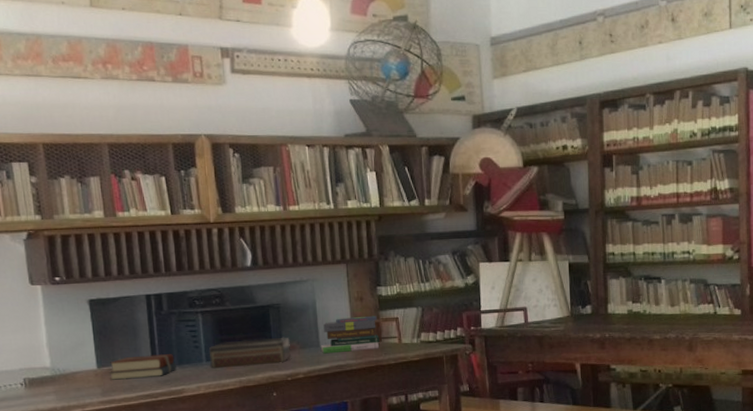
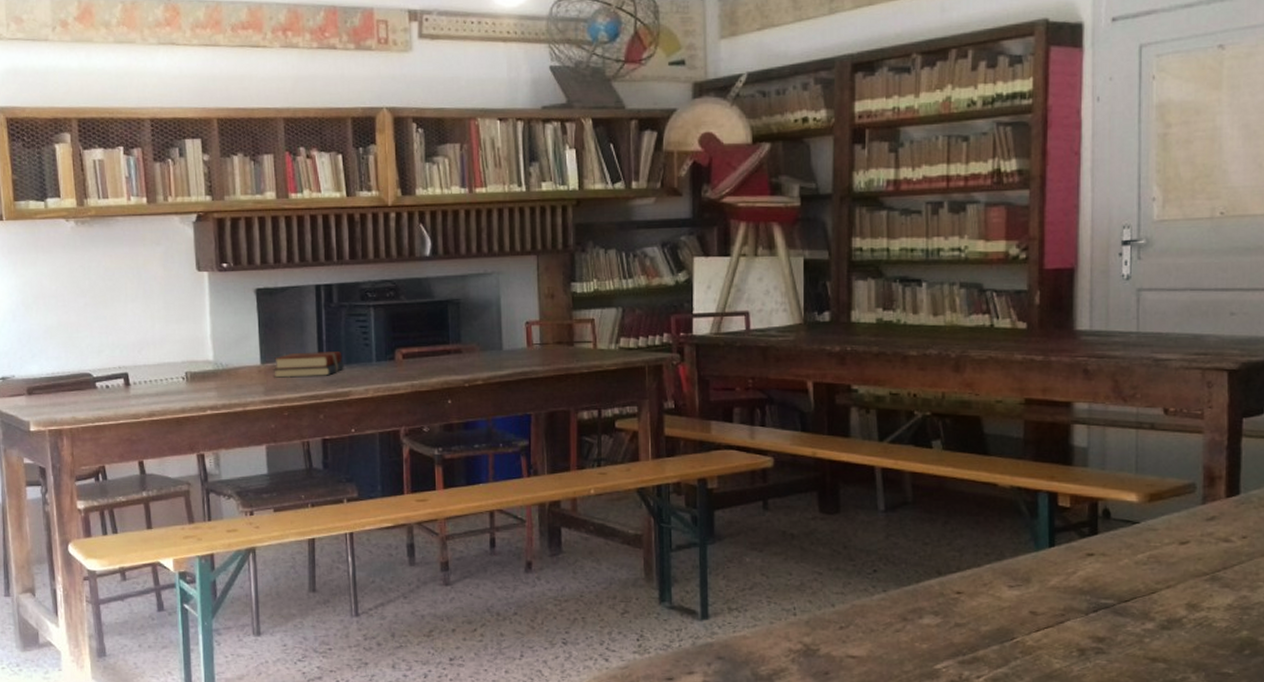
decorative box: present [209,337,291,369] -> none [380,337,469,370]
books: present [320,315,380,354] -> none [503,315,571,358]

